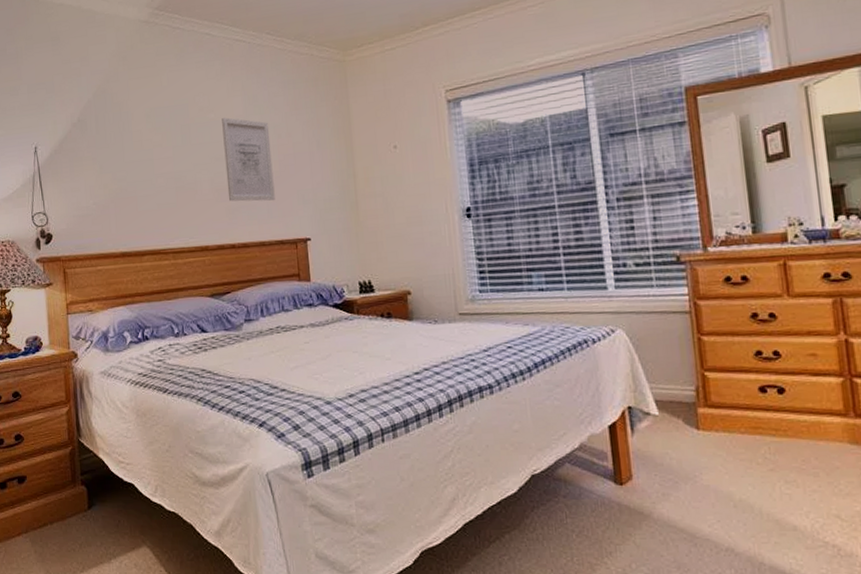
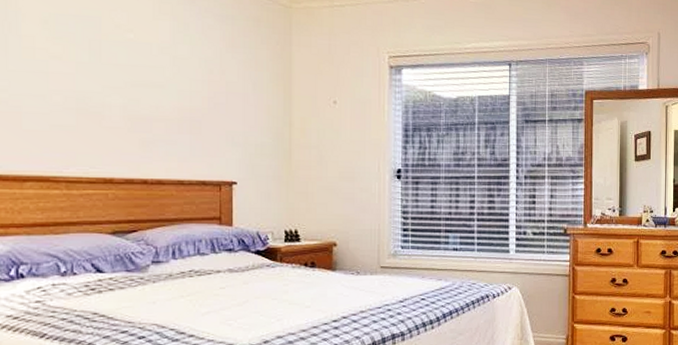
wall art: present [222,117,275,202] -> none [143,41,200,138]

